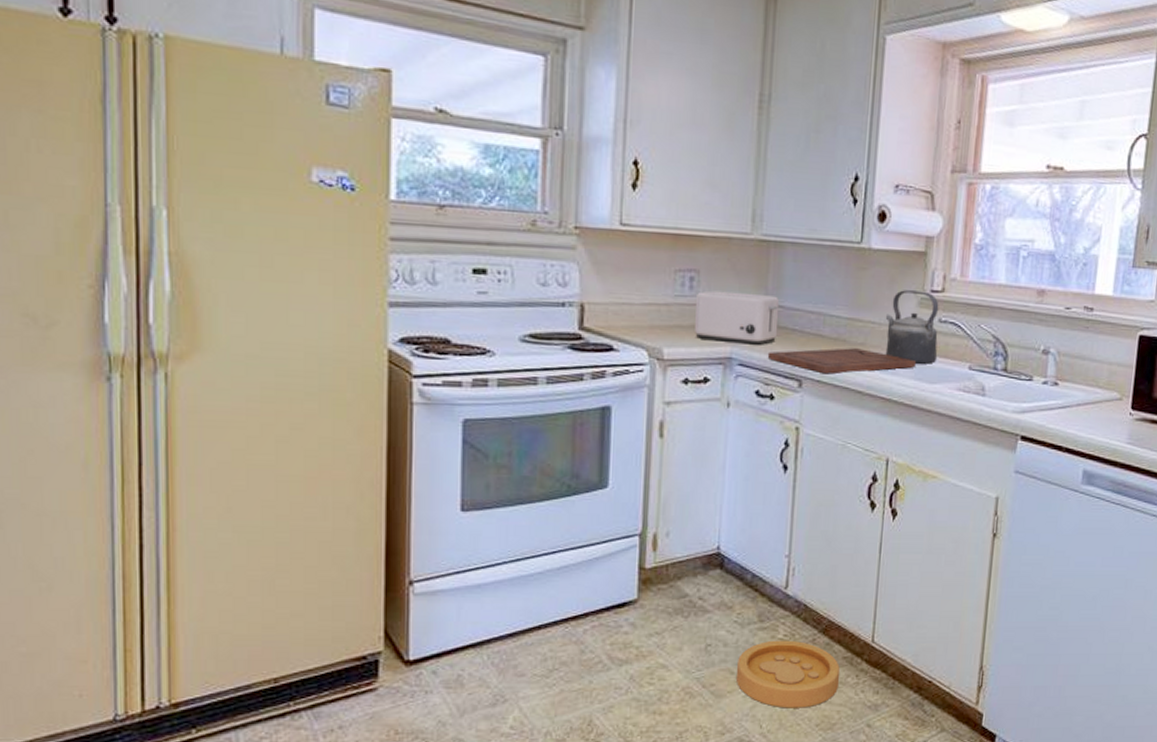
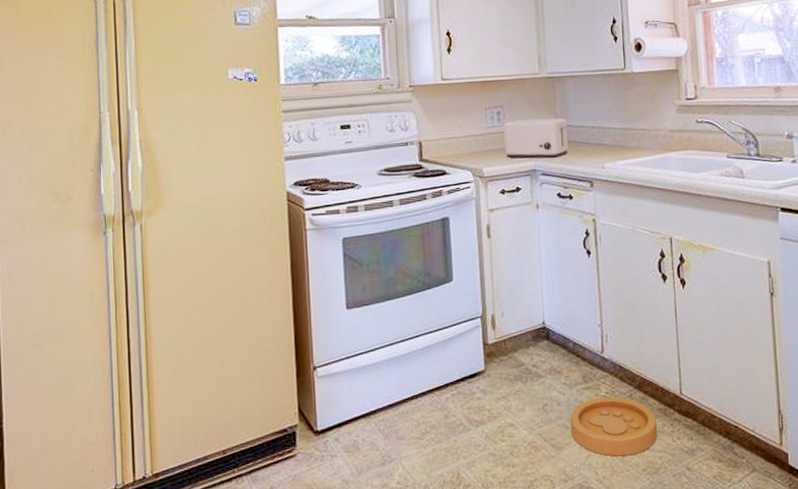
cutting board: present [767,348,917,374] -> none [563,151,683,175]
kettle: present [885,290,939,364] -> none [652,100,699,158]

